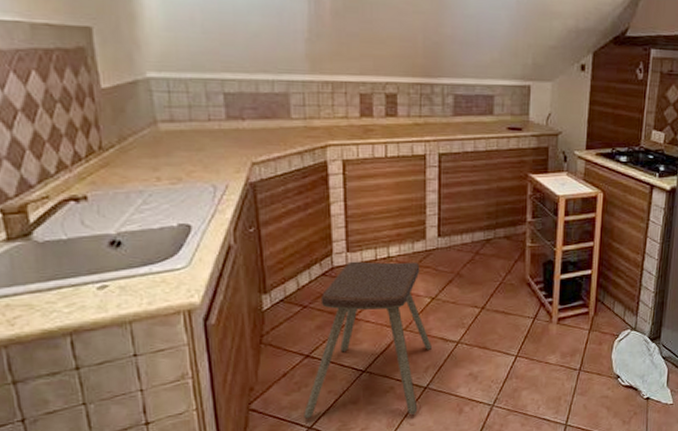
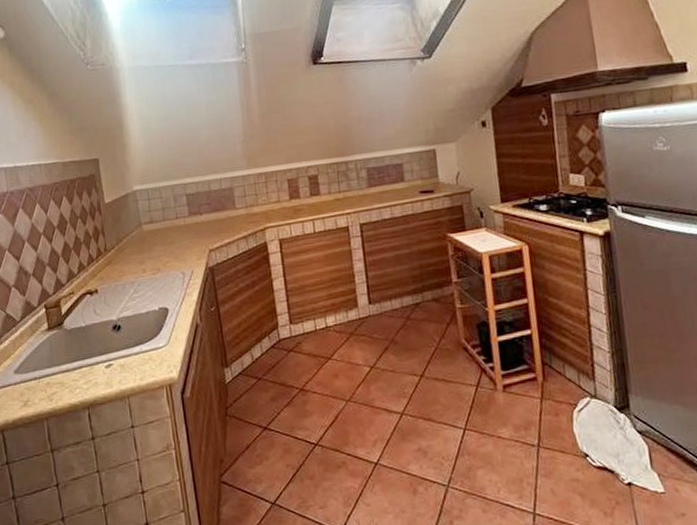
music stool: present [304,261,432,419] -> none [267,330,377,495]

